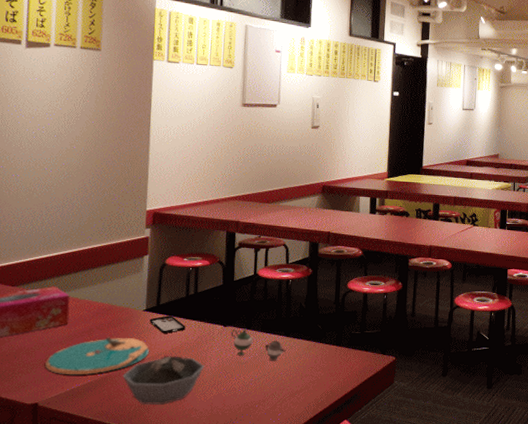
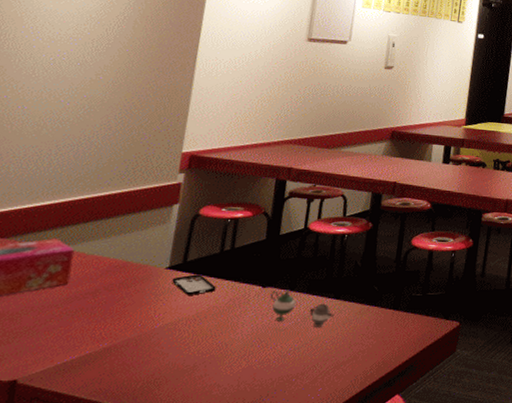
plate: present [45,337,149,376] -> none [32,299,168,346]
bowl: present [122,356,204,405] -> none [131,321,235,380]

